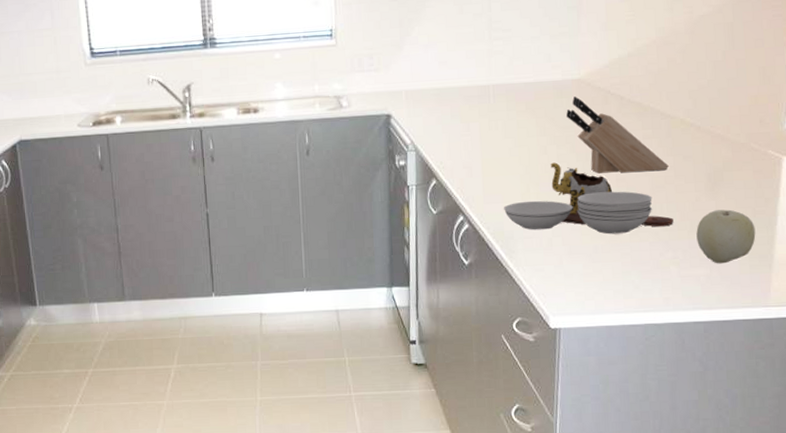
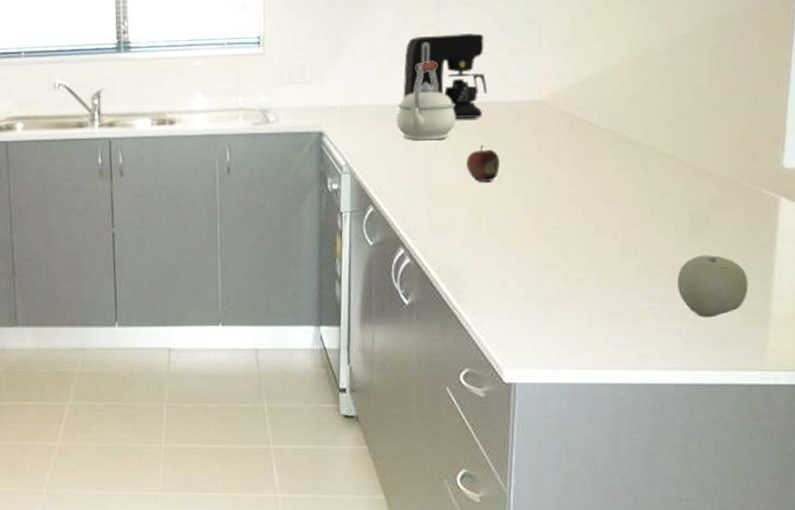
kettle: none [454,47,507,119] -> present [396,61,457,141]
coffee maker: none [459,20,534,98] -> present [403,33,488,119]
cutting board: present [504,162,674,235] -> none [451,193,650,278]
fruit: none [516,120,545,154] -> present [466,144,500,182]
knife block: present [566,96,669,174] -> none [524,120,644,209]

